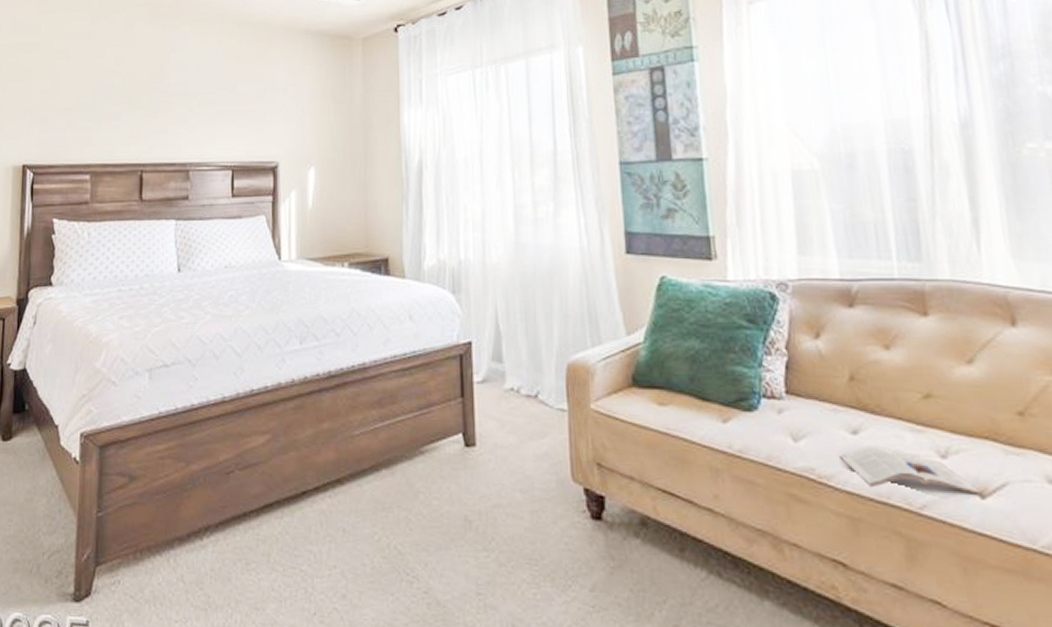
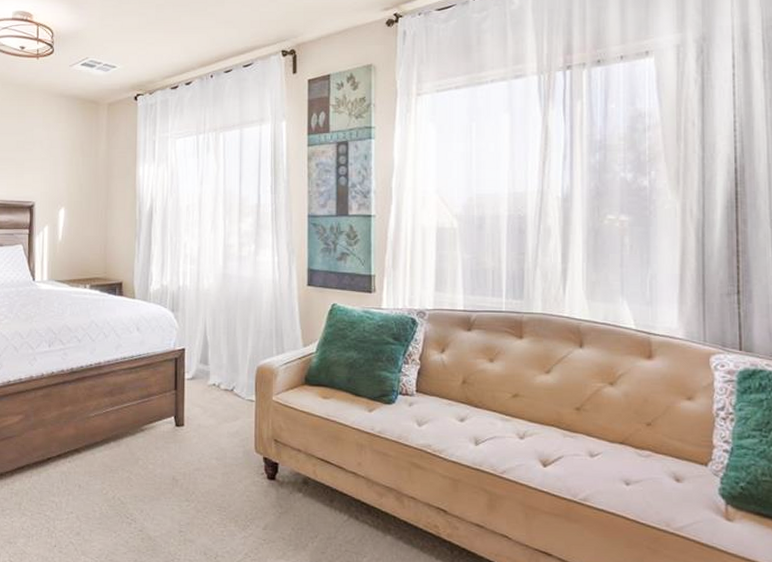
magazine: present [840,445,982,495] -> none [450,429,544,464]

